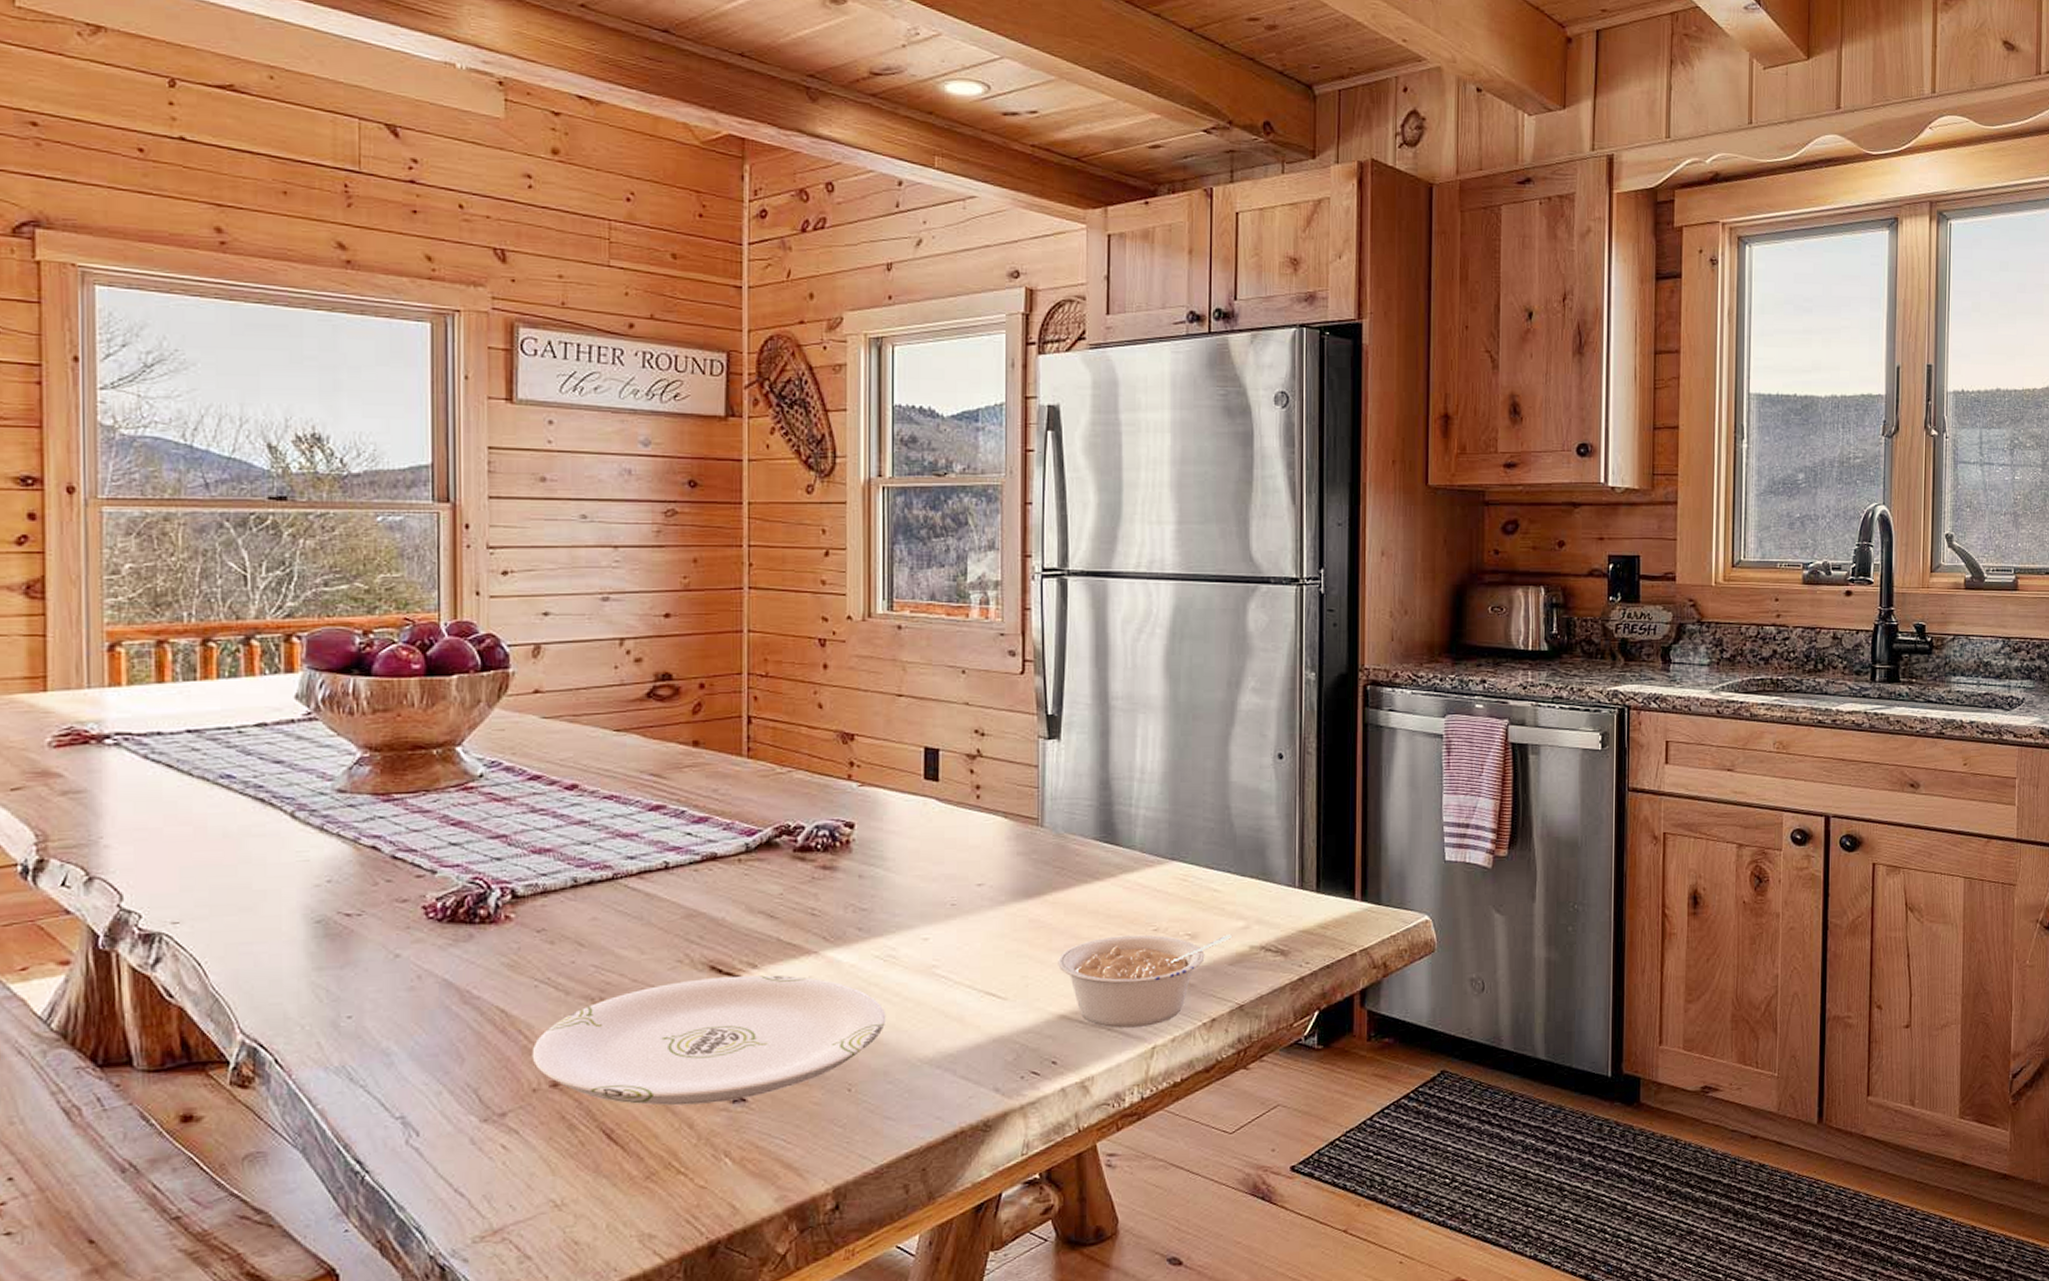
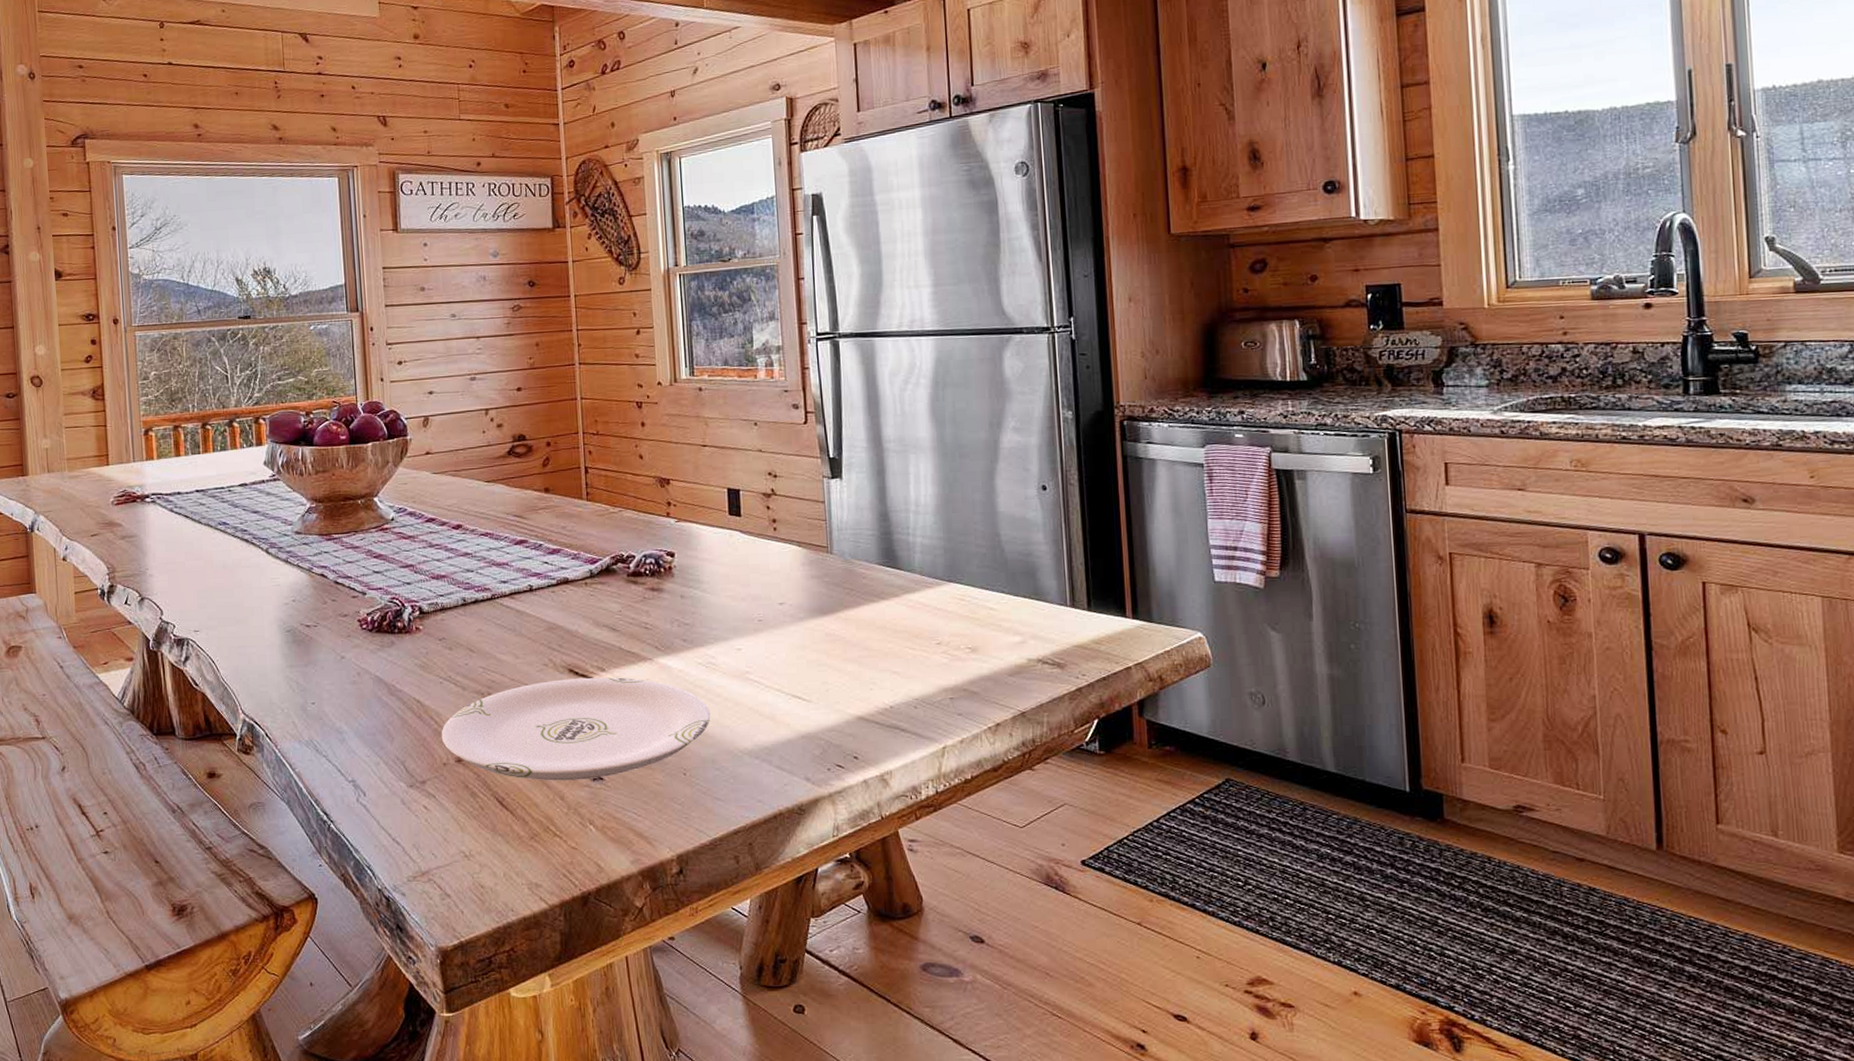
legume: present [1058,934,1232,1028] -> none [853,647,1010,730]

